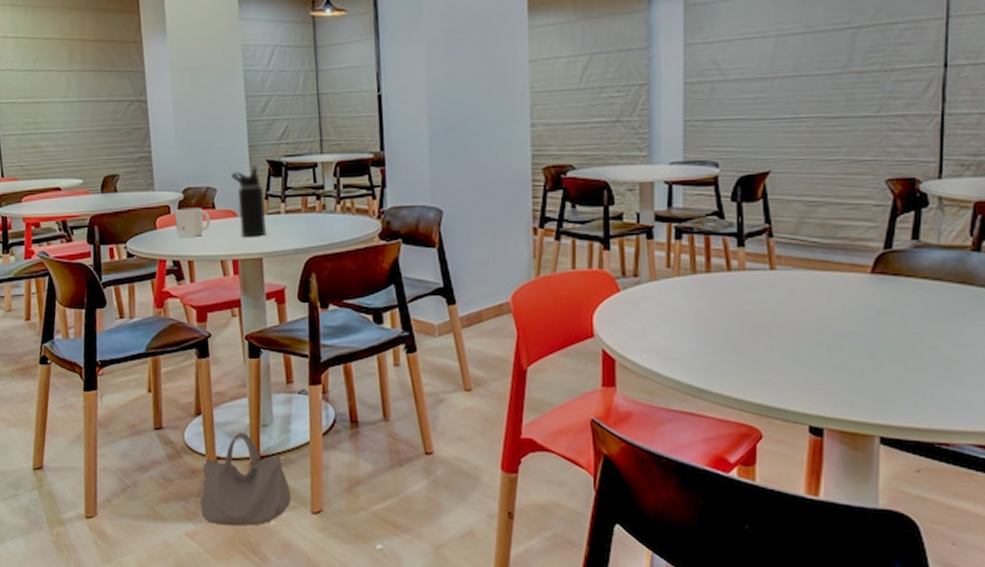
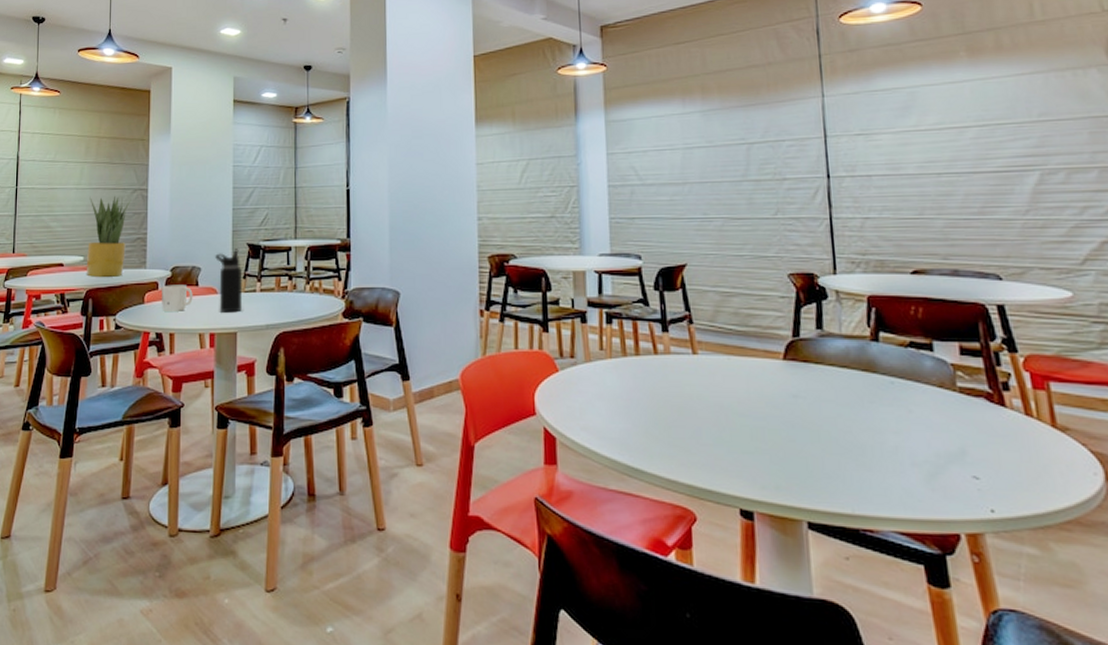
planter: none [81,110,130,202] -> present [86,196,131,277]
handbag: present [200,433,292,526] -> none [158,504,247,604]

